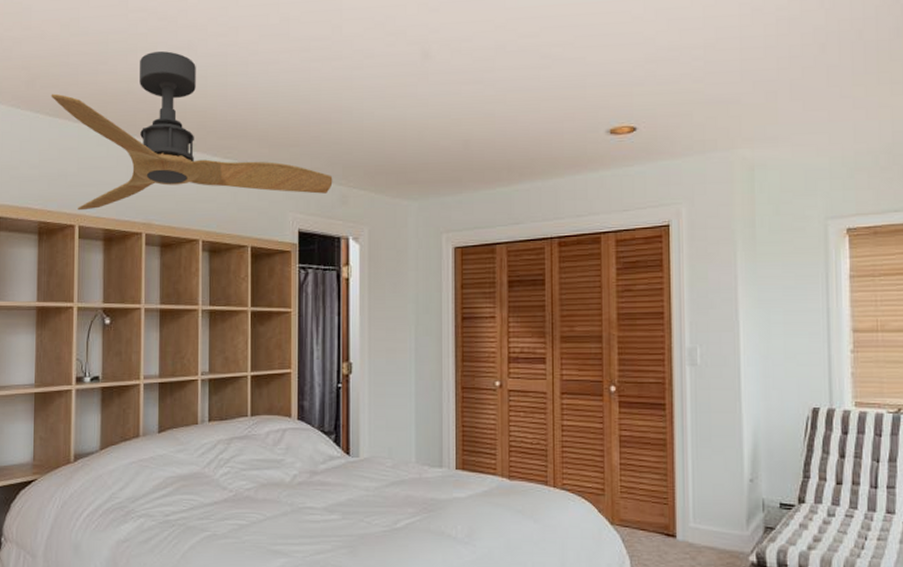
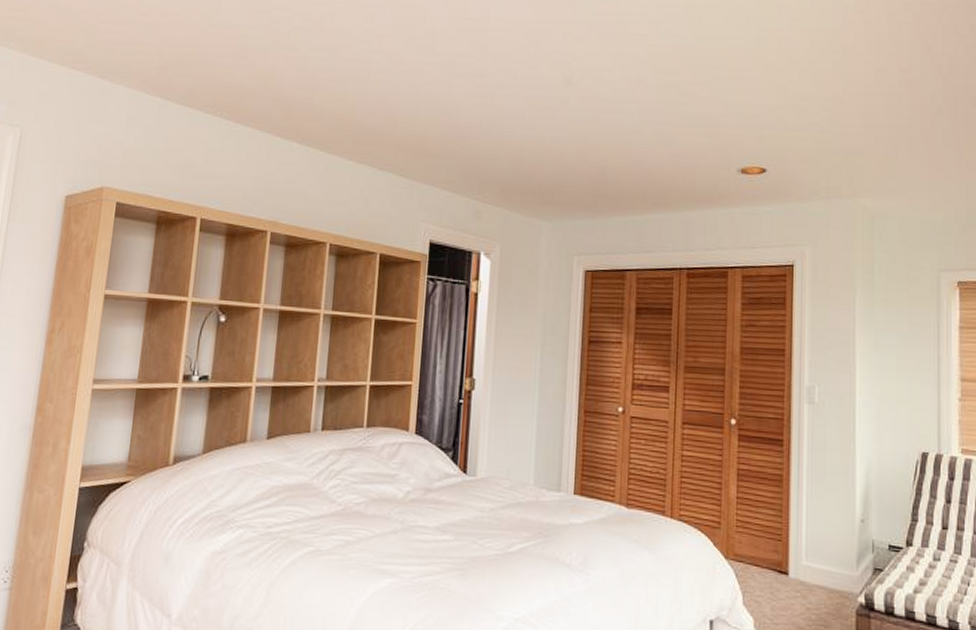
ceiling fan: present [51,51,333,211] -> none [183,51,468,207]

